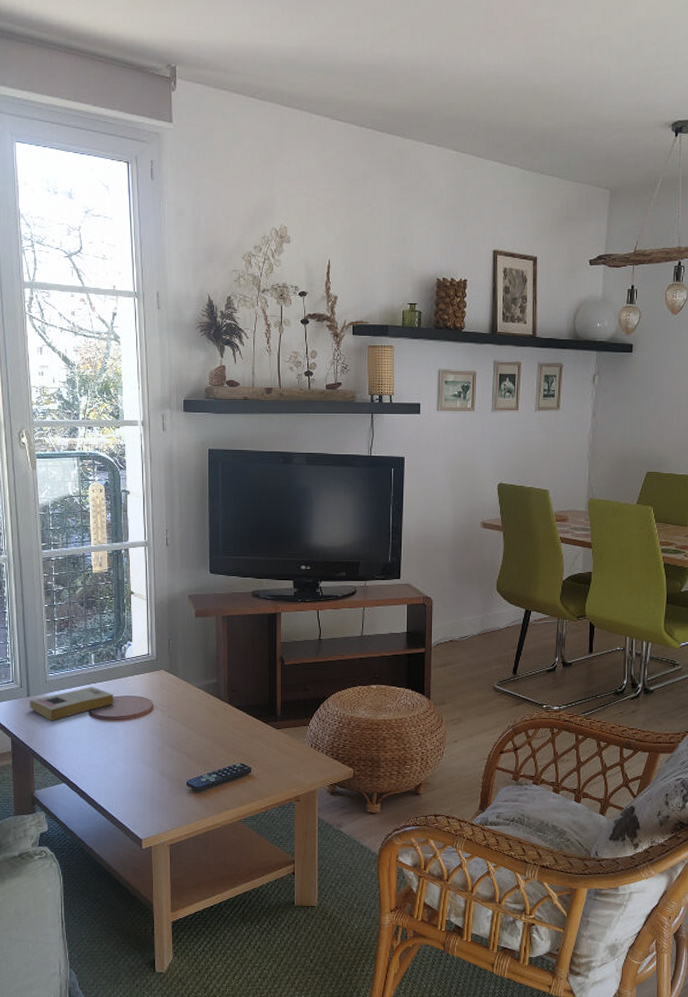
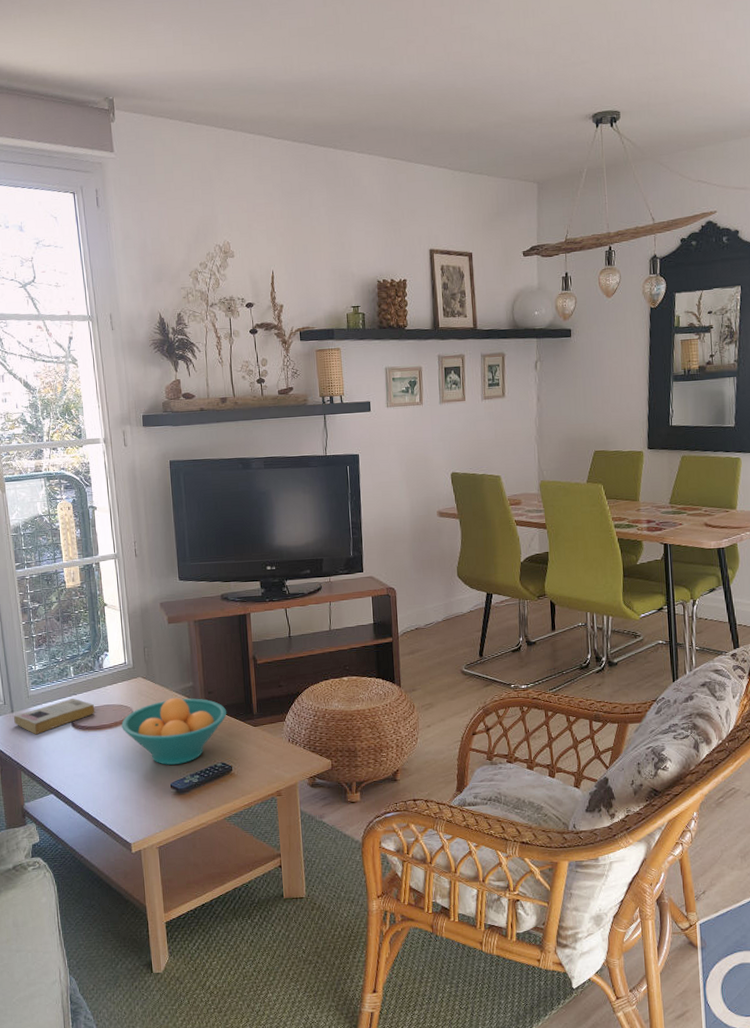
fruit bowl: none [140,693,250,762] -> present [121,697,227,765]

